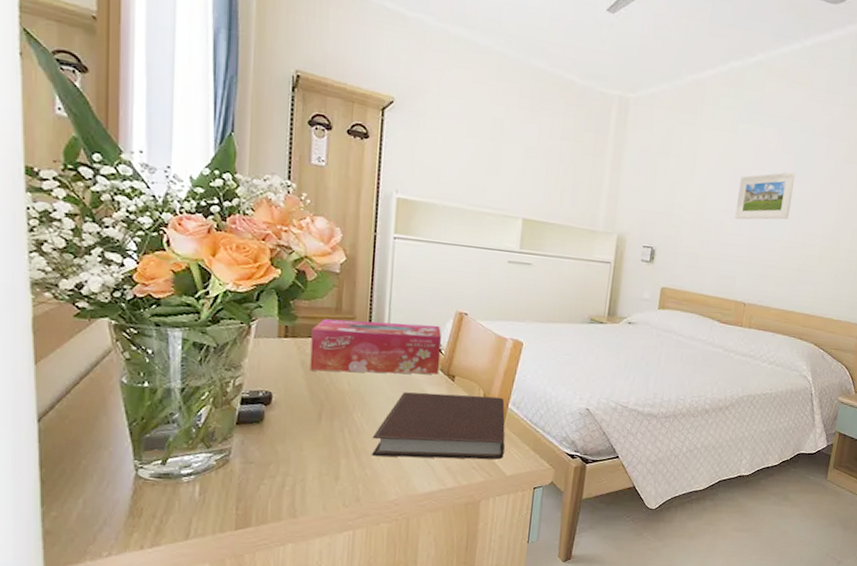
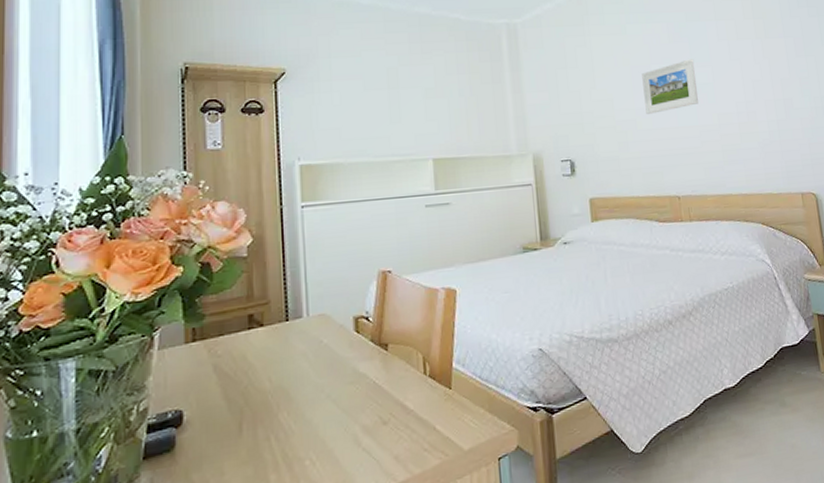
tissue box: present [309,318,442,375] -> none [222,291,370,374]
notebook: present [371,392,505,460] -> none [303,357,457,463]

